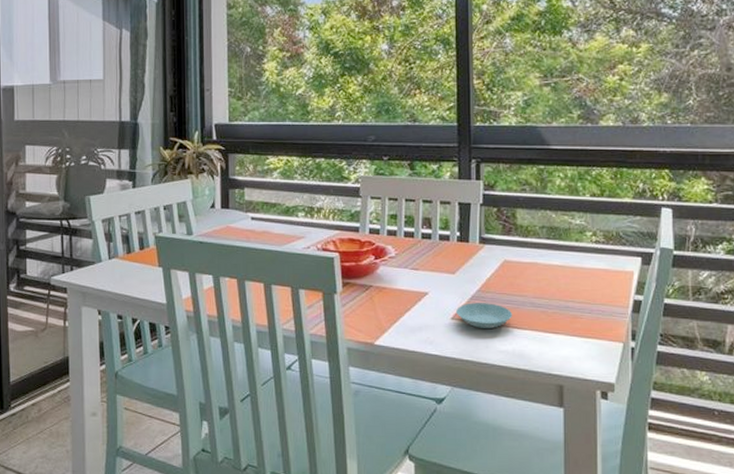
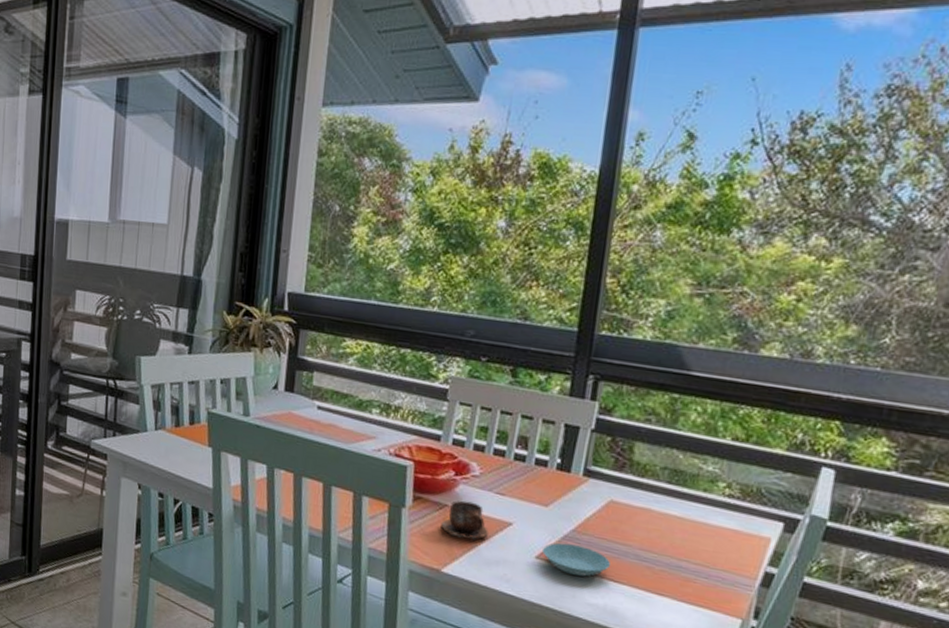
cup: none [369,280,409,312] -> present [441,501,489,540]

